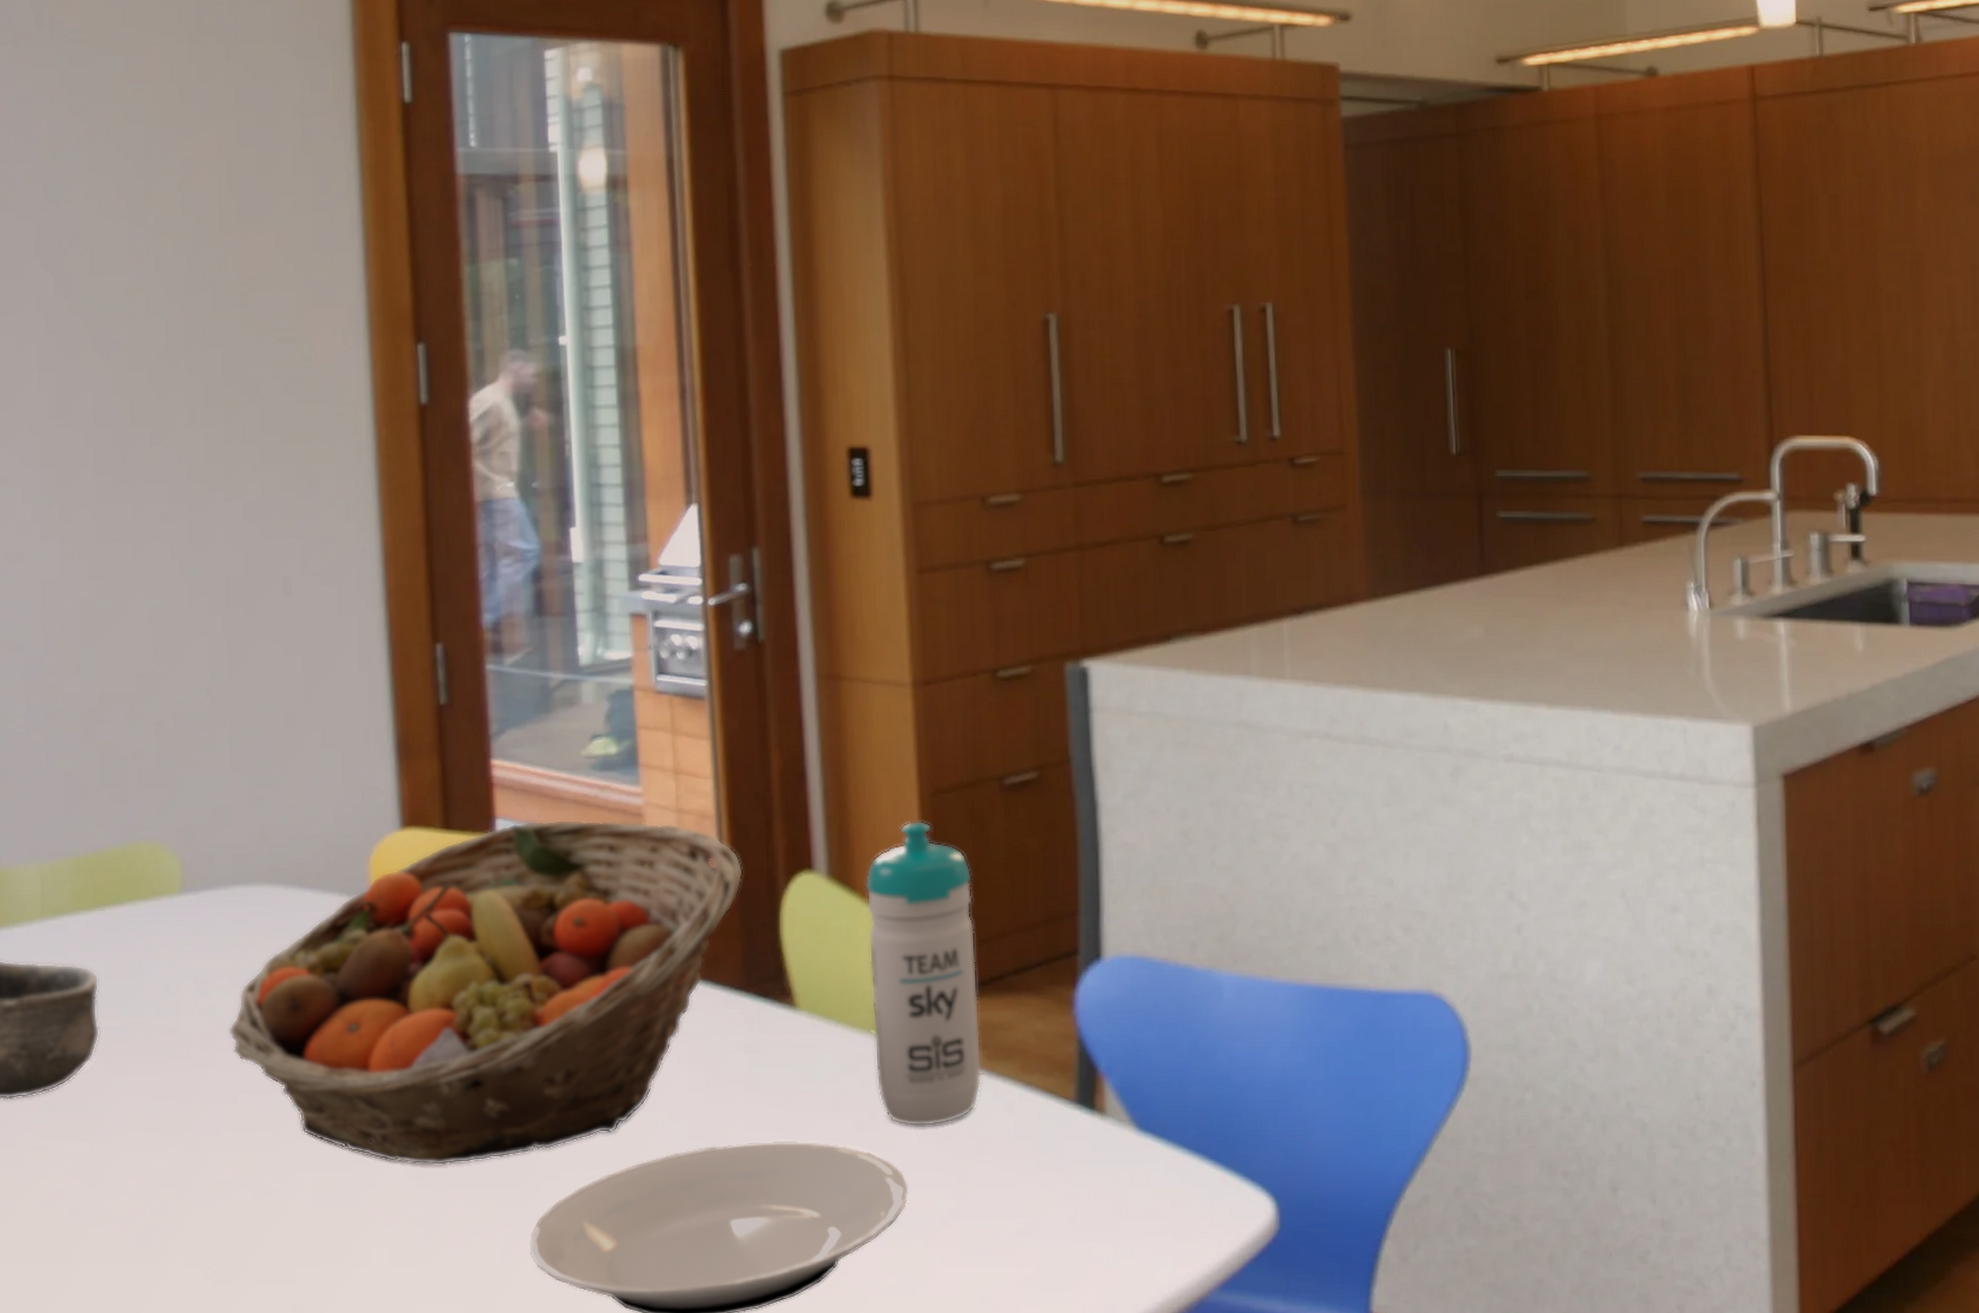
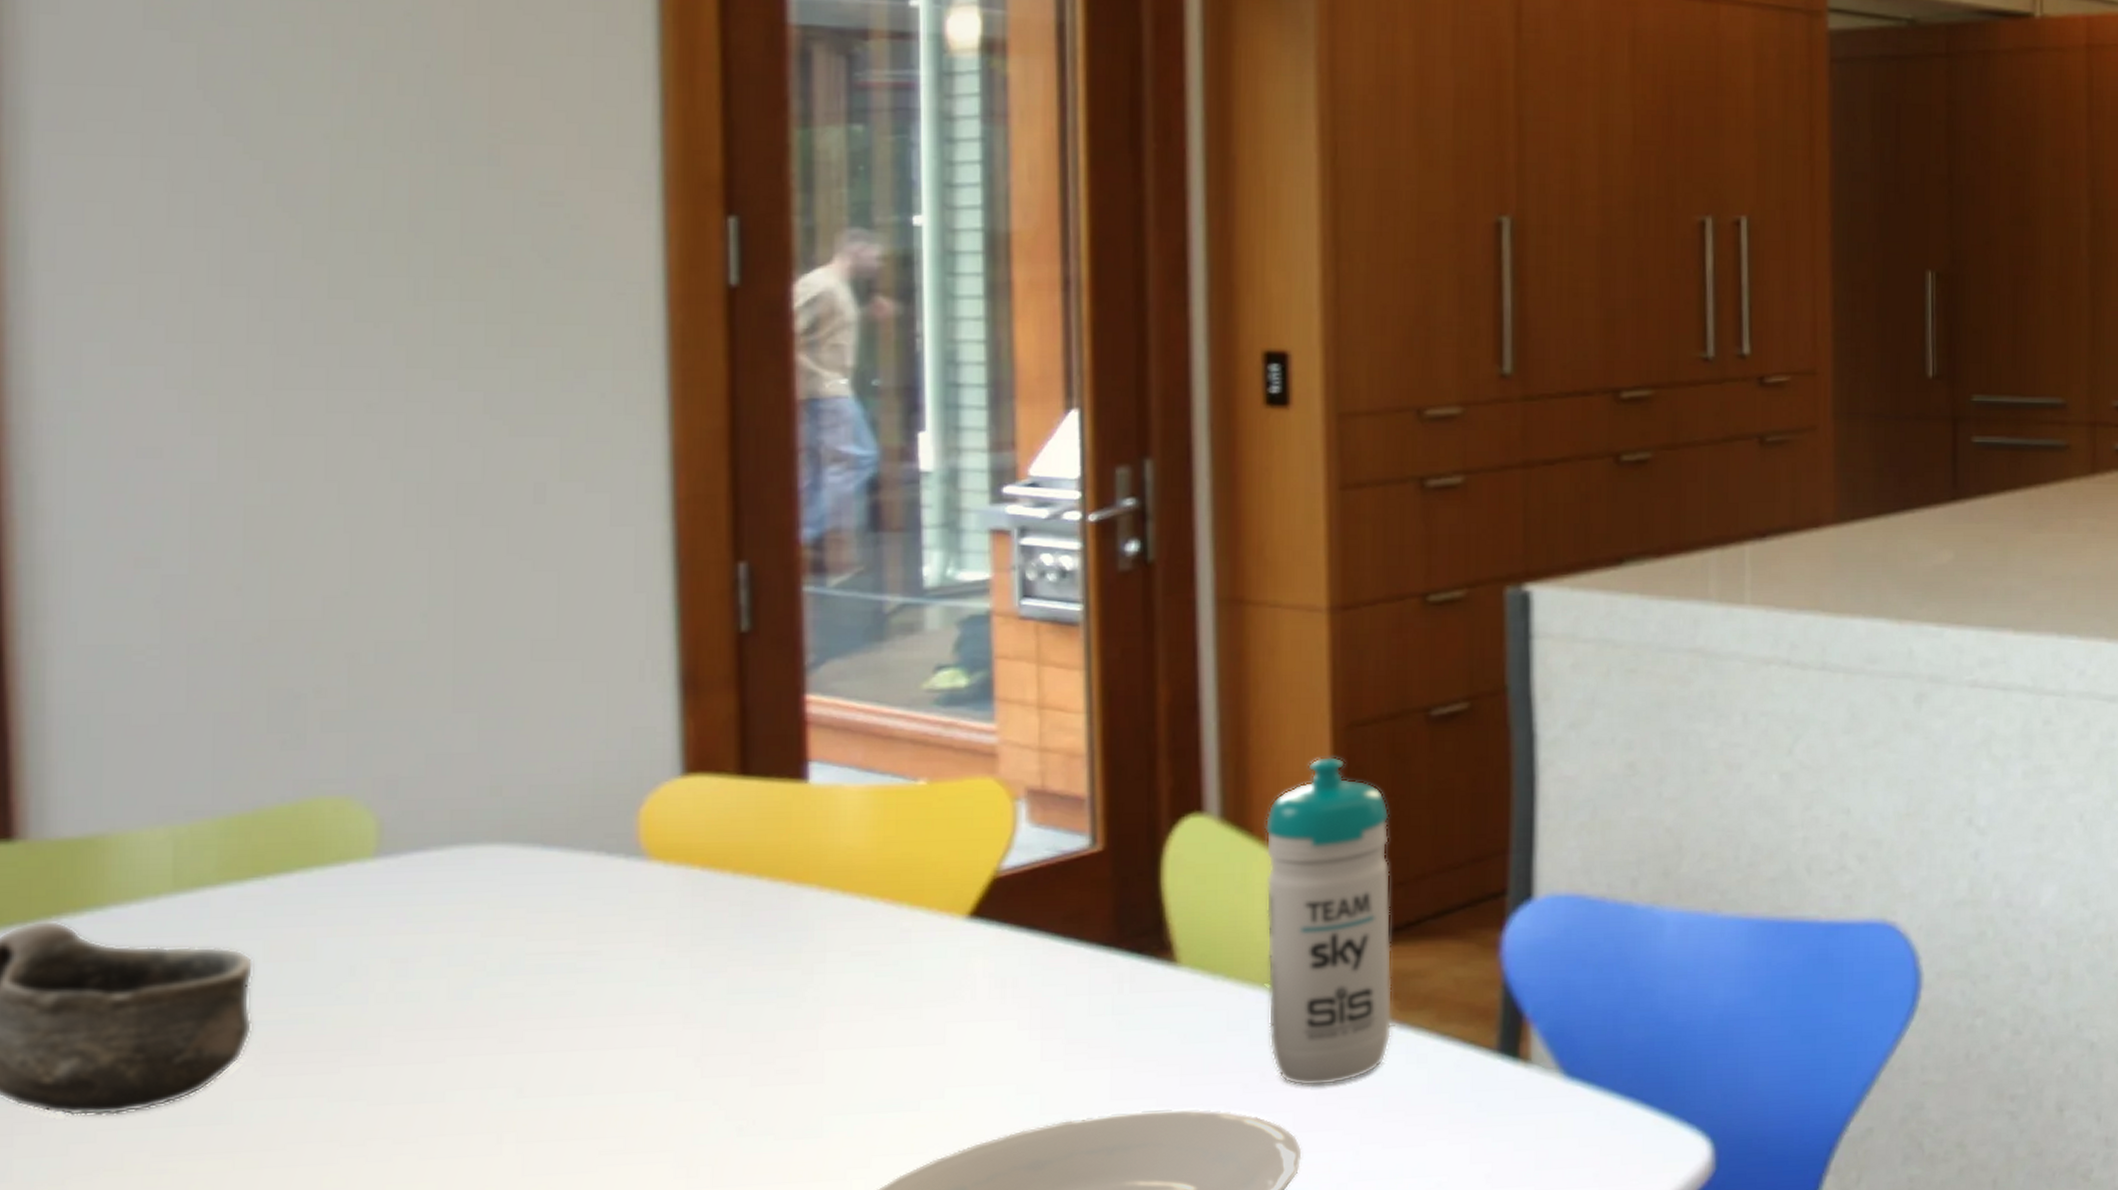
fruit basket: present [229,819,744,1166] -> none [437,760,1120,1162]

